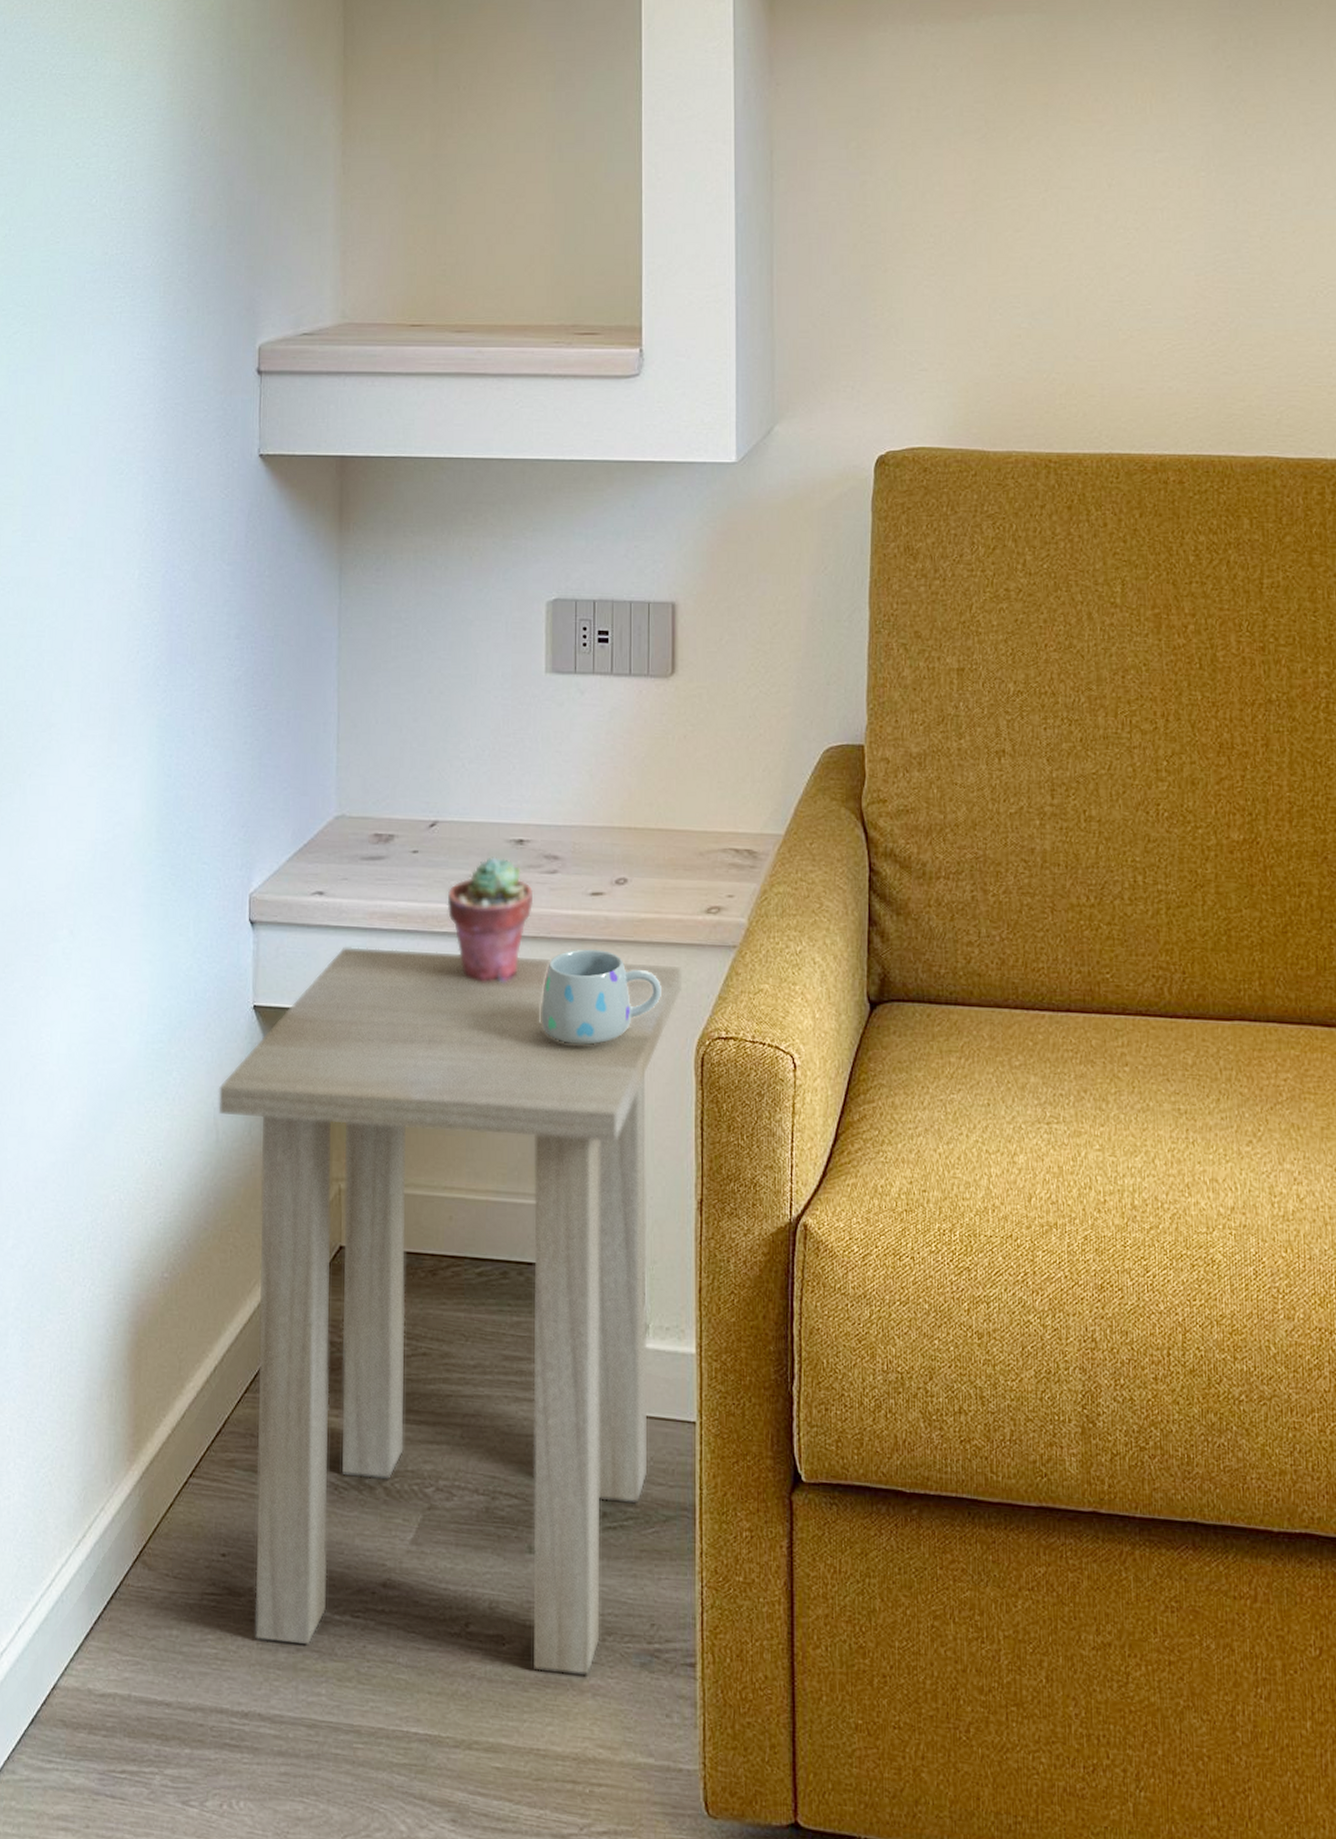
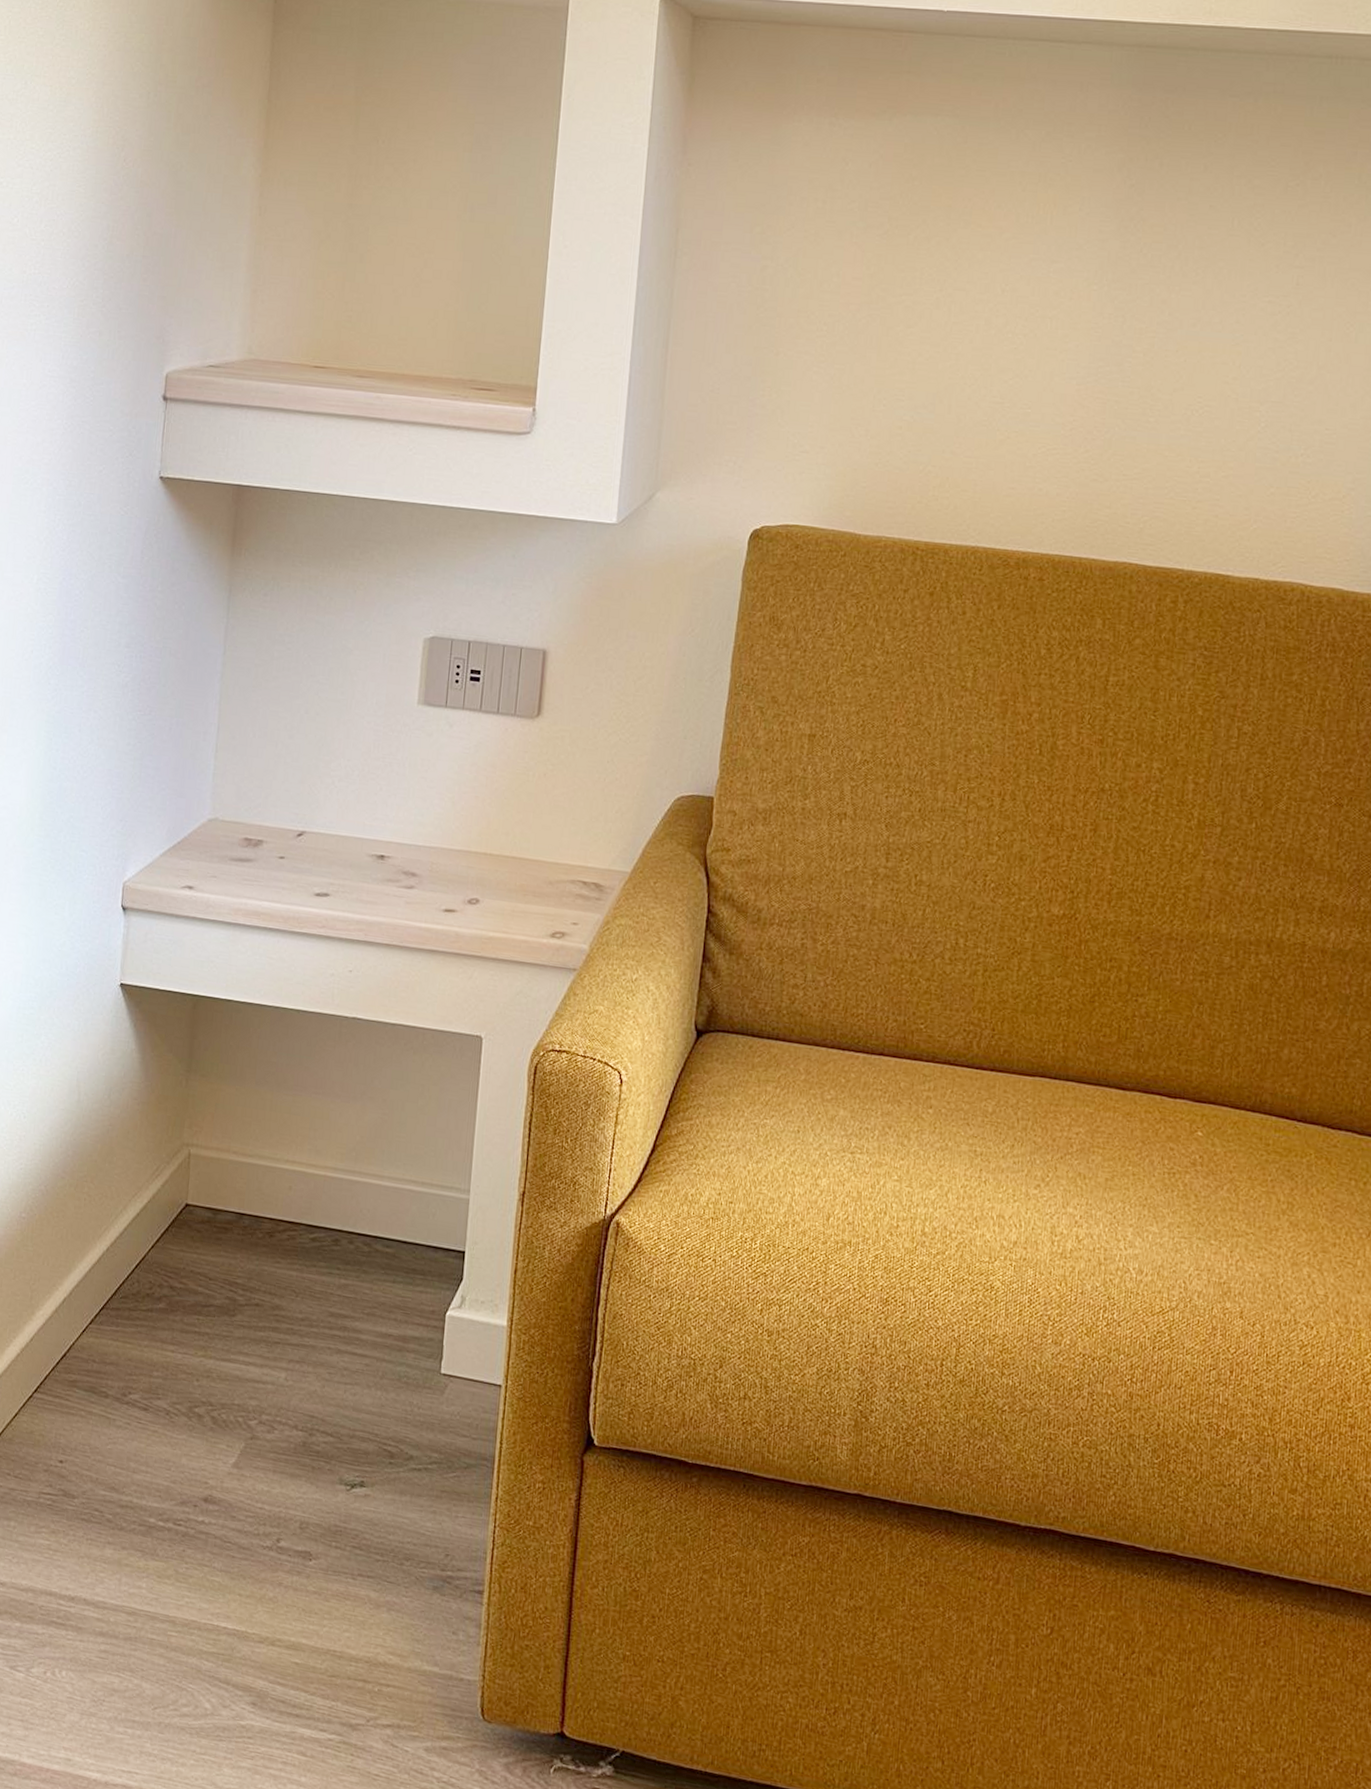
side table: present [218,946,681,1675] -> none [81,938,523,1593]
potted succulent: present [447,857,534,982] -> none [308,868,391,983]
mug: present [539,949,661,1046] -> none [387,959,503,1047]

